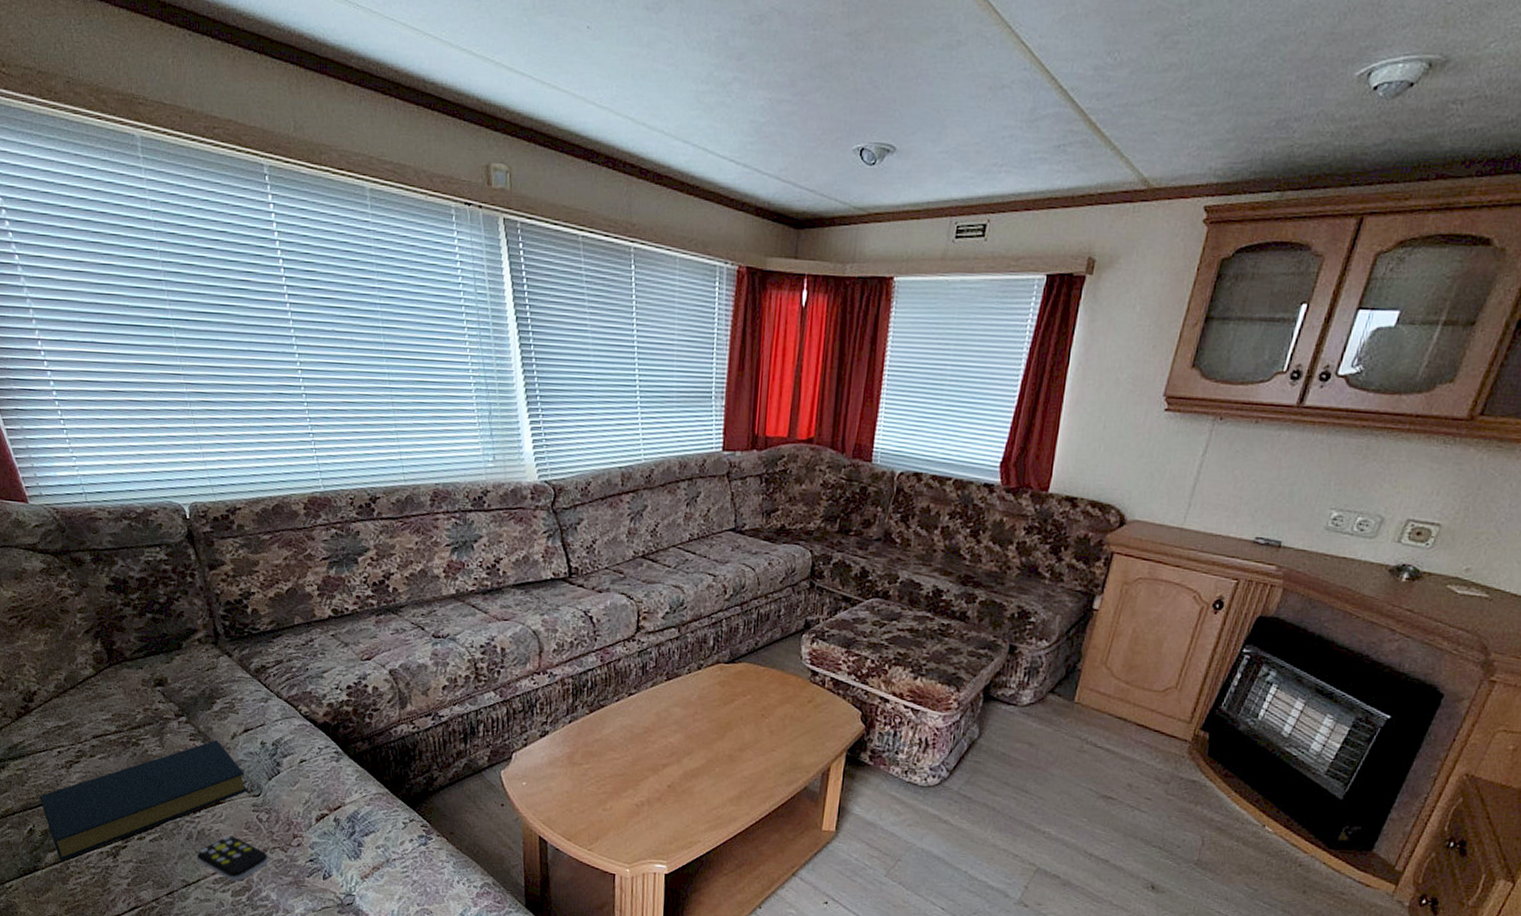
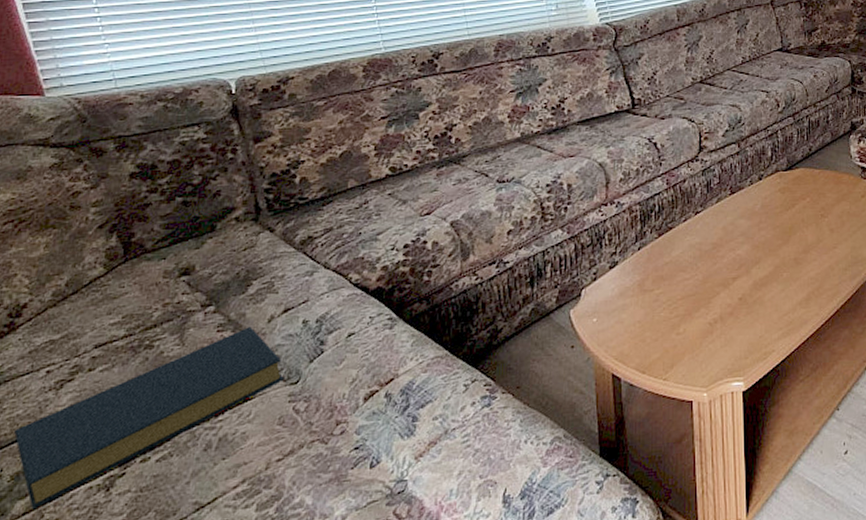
remote control: present [196,835,269,881] -> none [215,436,306,491]

